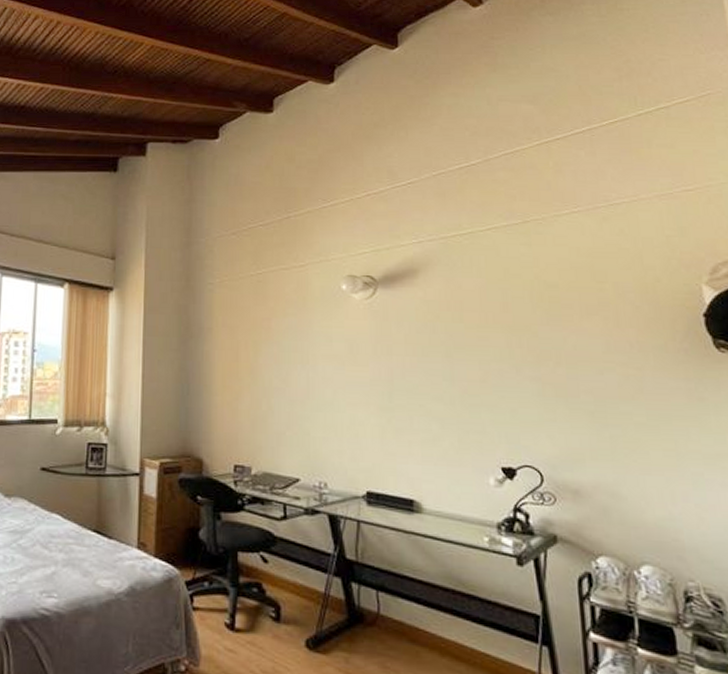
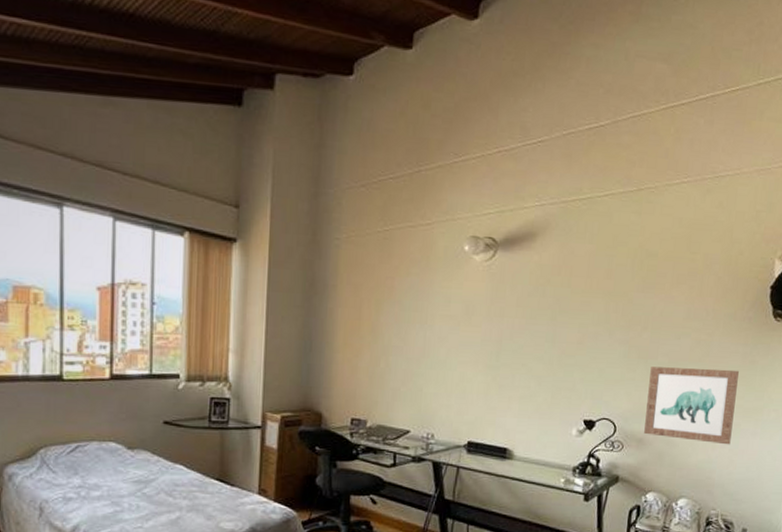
wall art: none [573,406,695,499] -> present [644,366,739,445]

